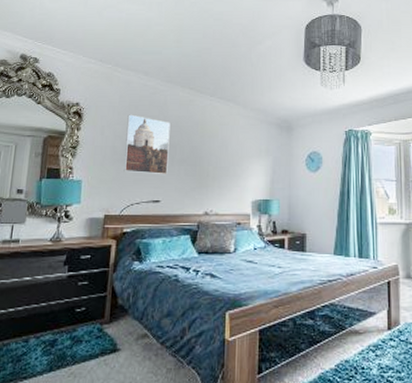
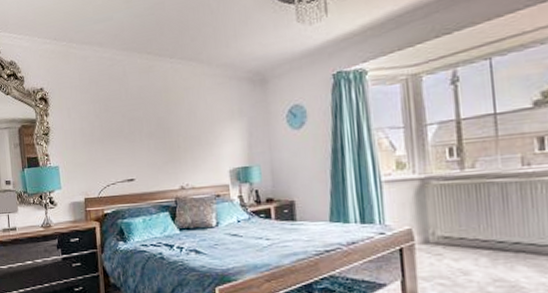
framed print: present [123,114,170,175] -> none [90,92,138,154]

